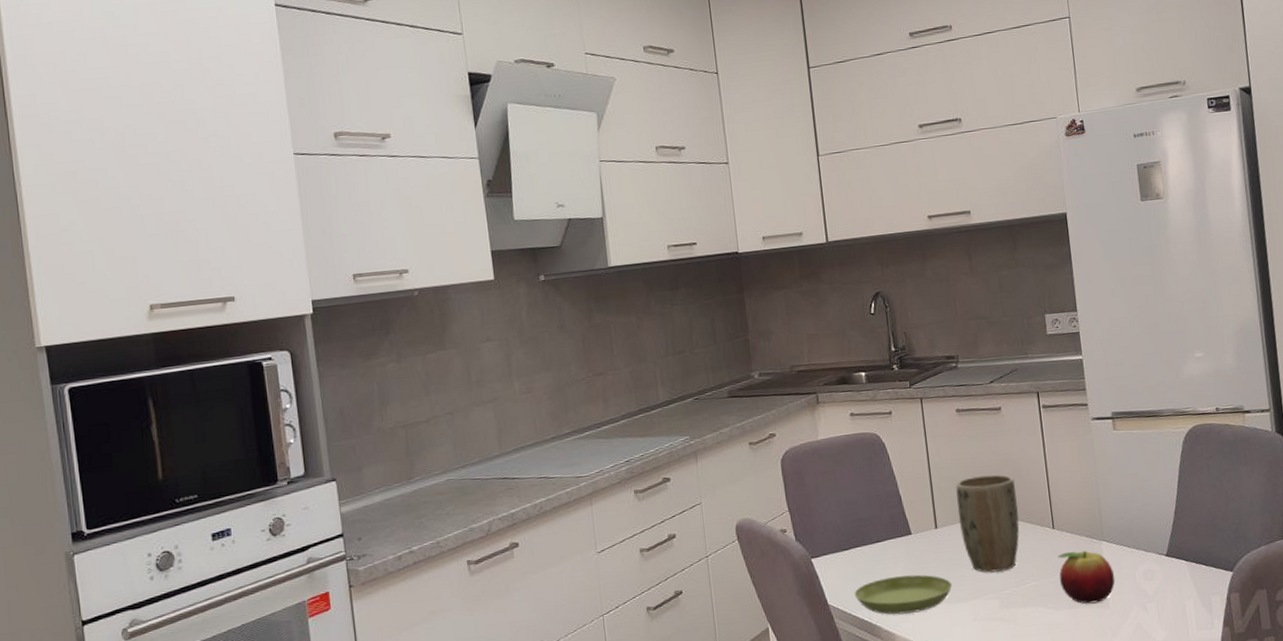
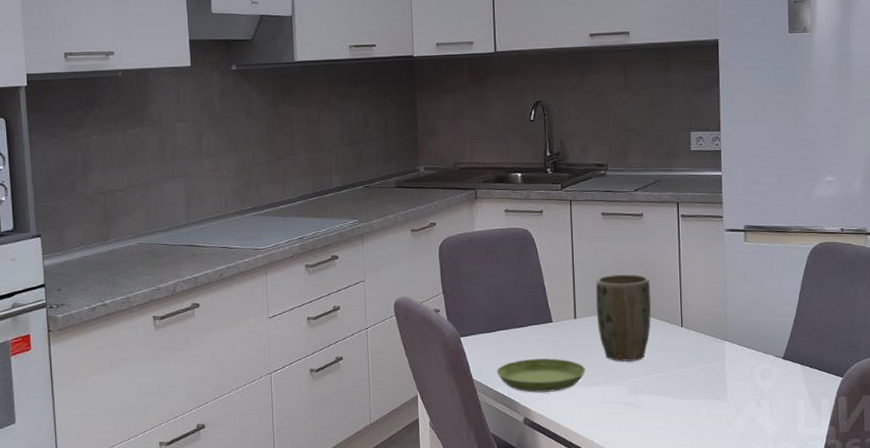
fruit: present [1057,550,1116,604] -> none [683,348,734,396]

